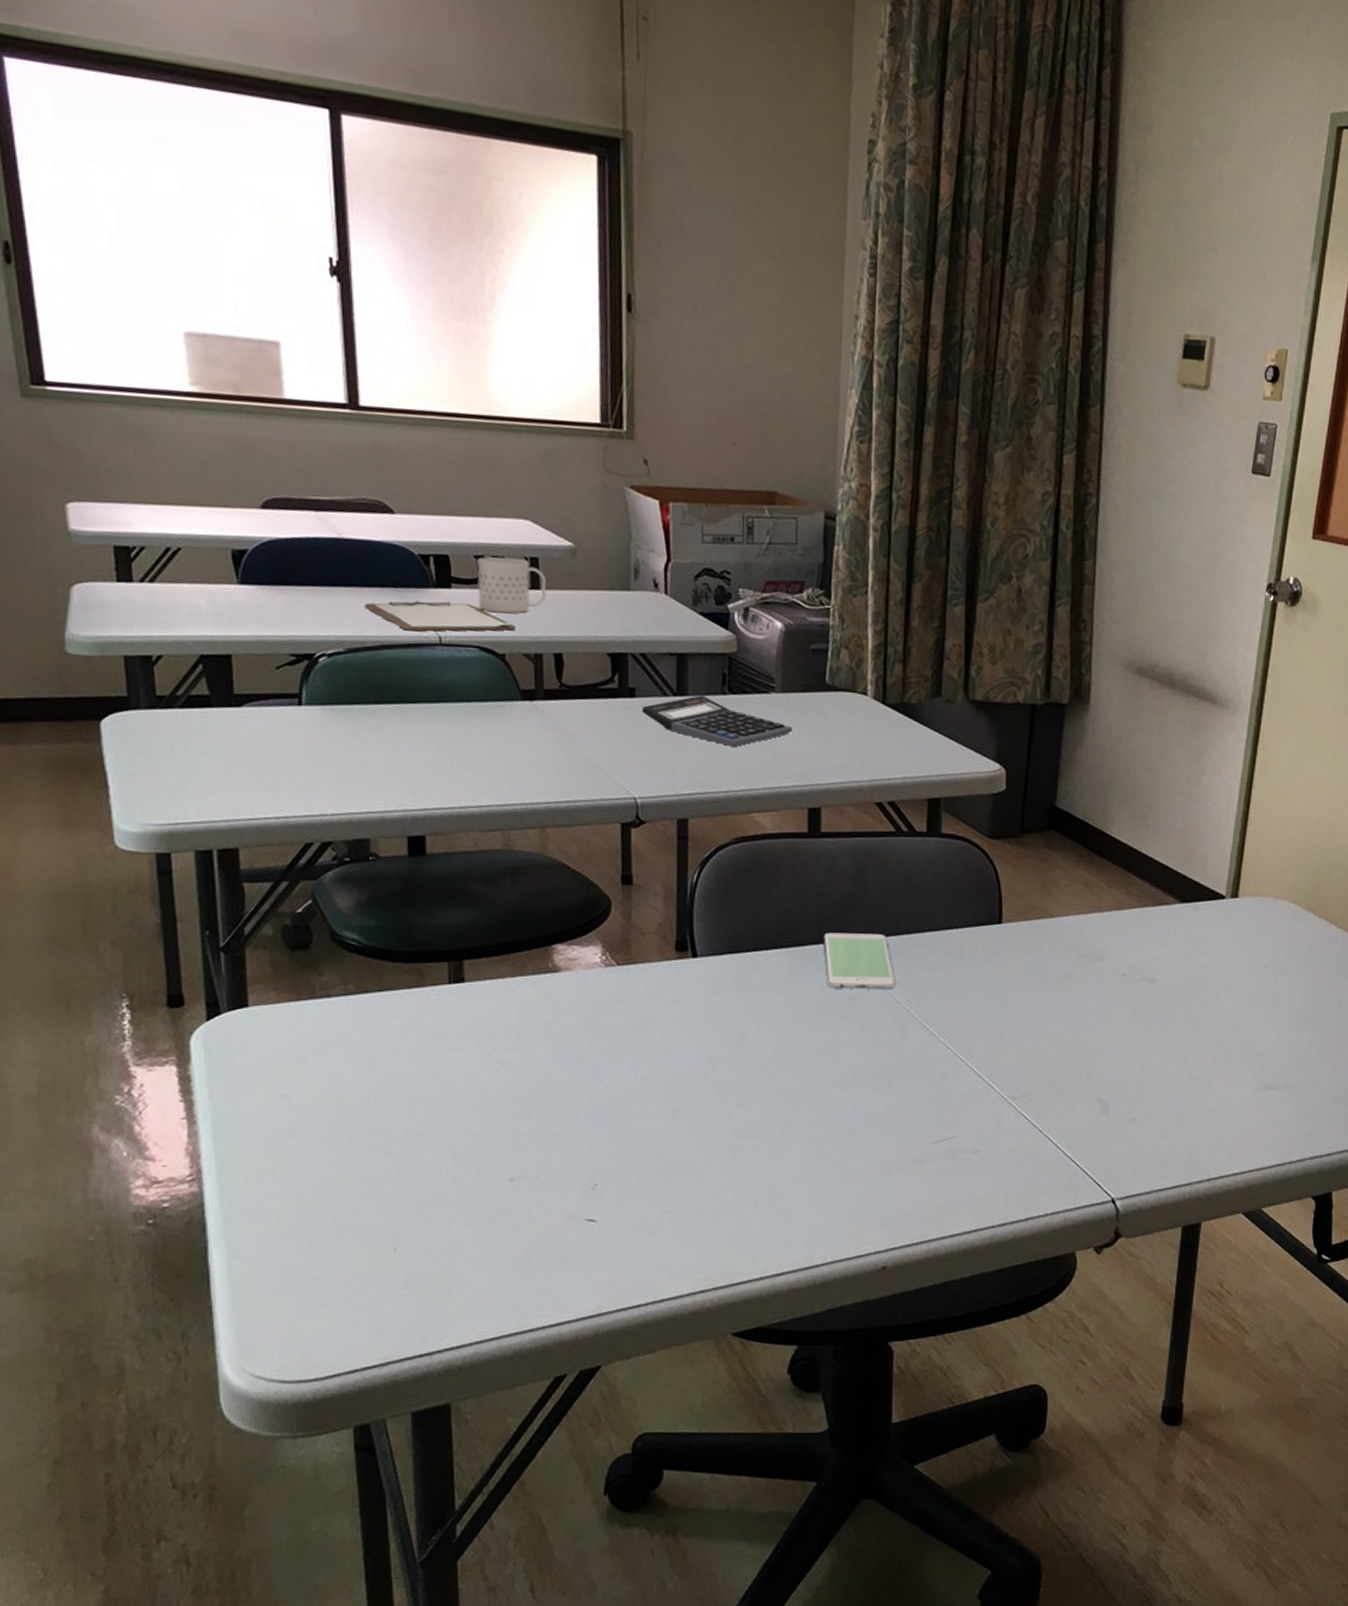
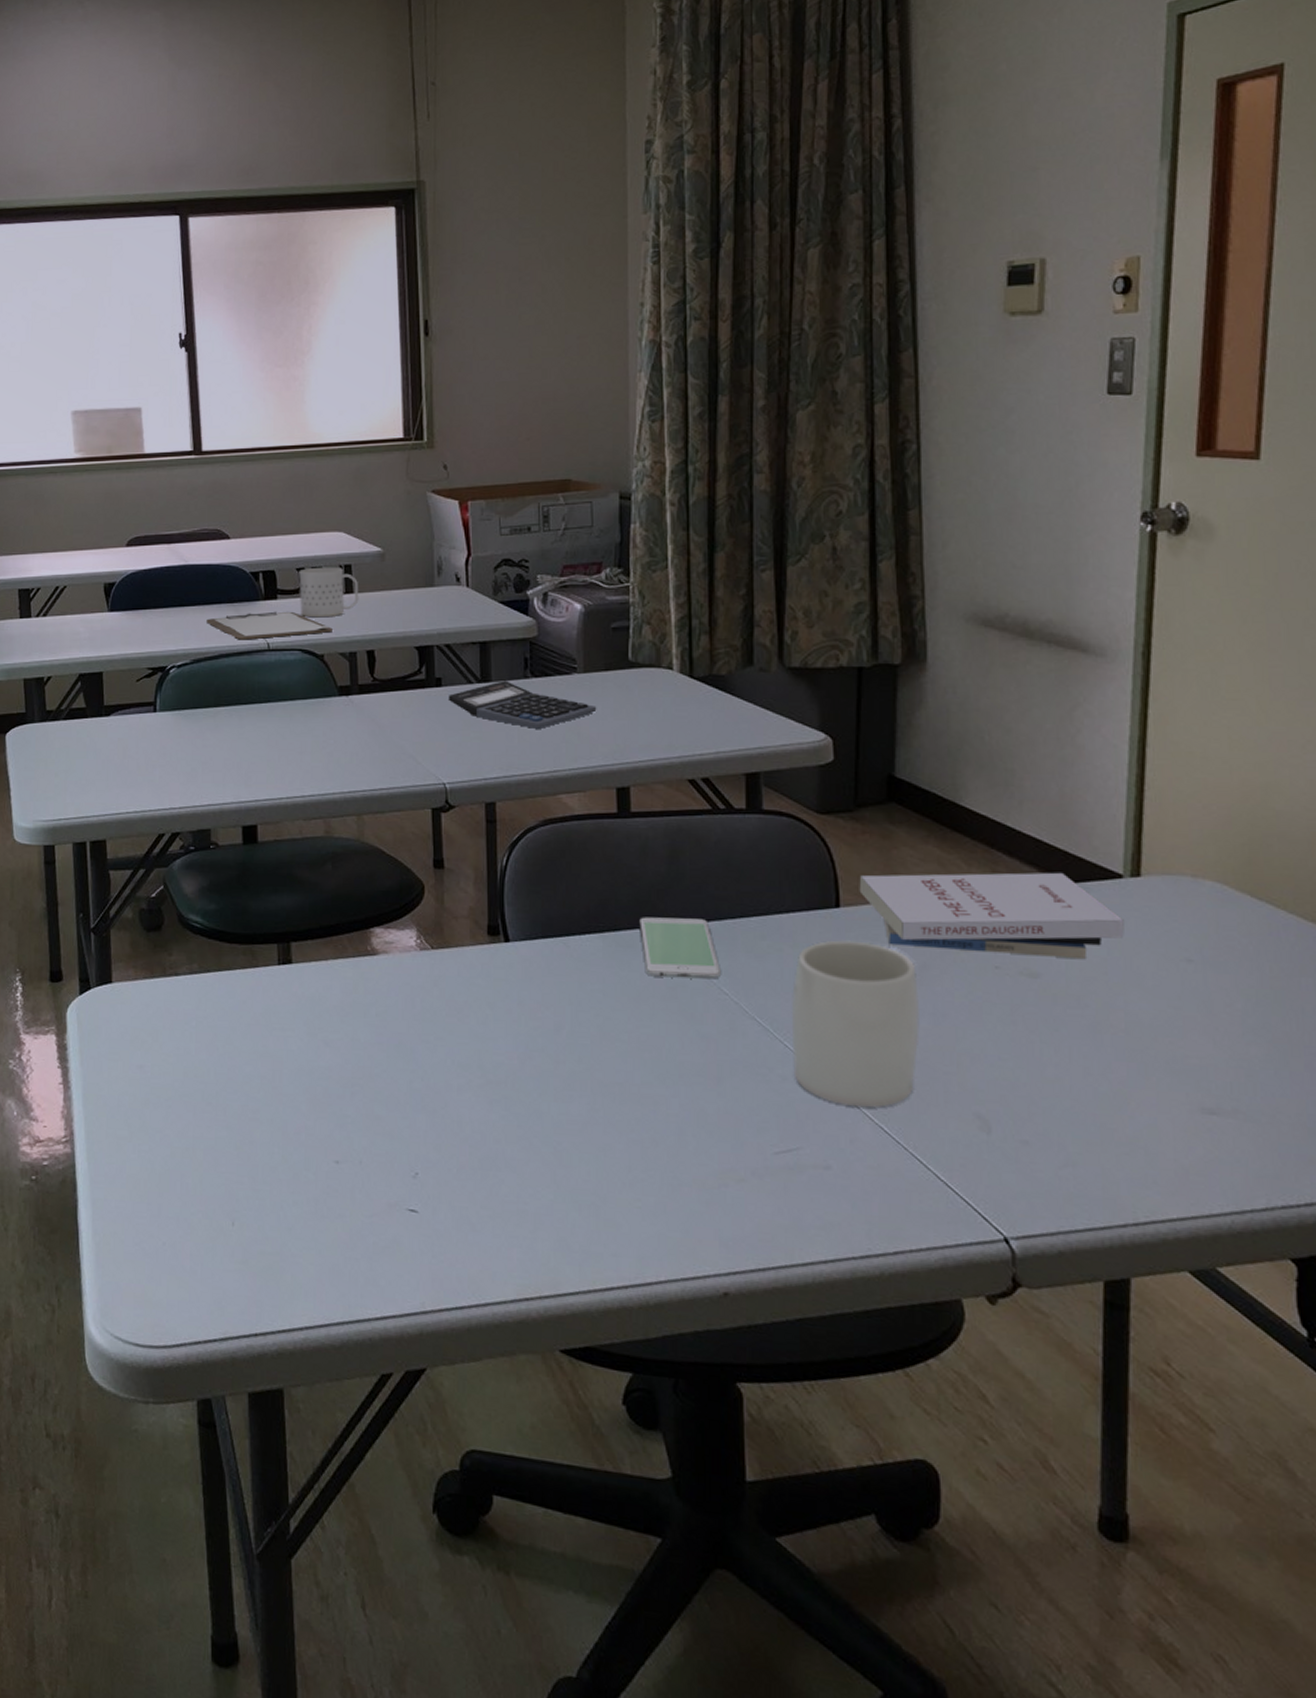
mug: none [953,952,1062,1099] -> present [792,940,921,1108]
books: none [1019,893,1223,967] -> present [859,872,1124,960]

